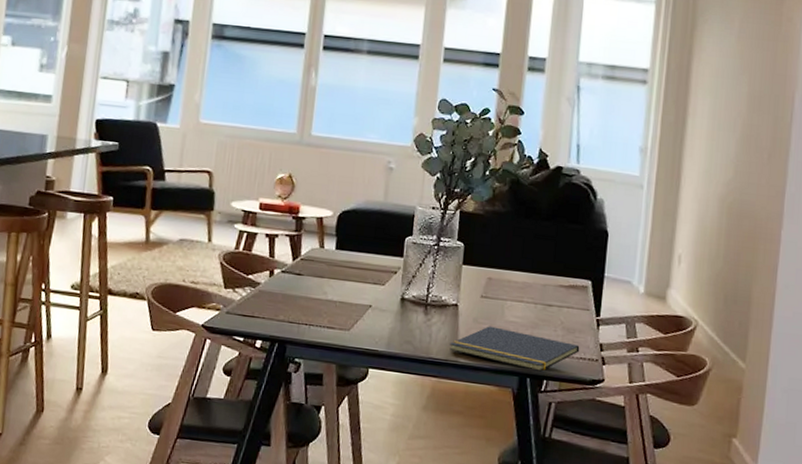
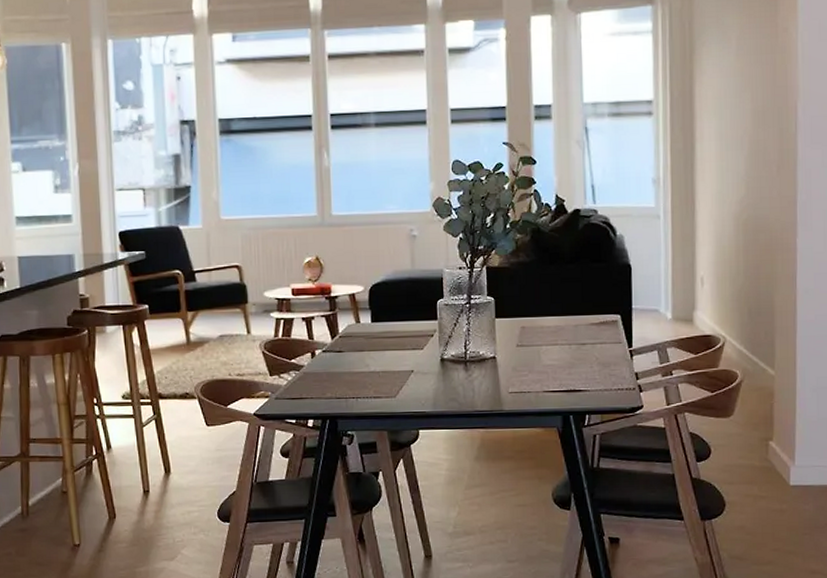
notepad: present [449,326,580,372] -> none [493,372,617,408]

